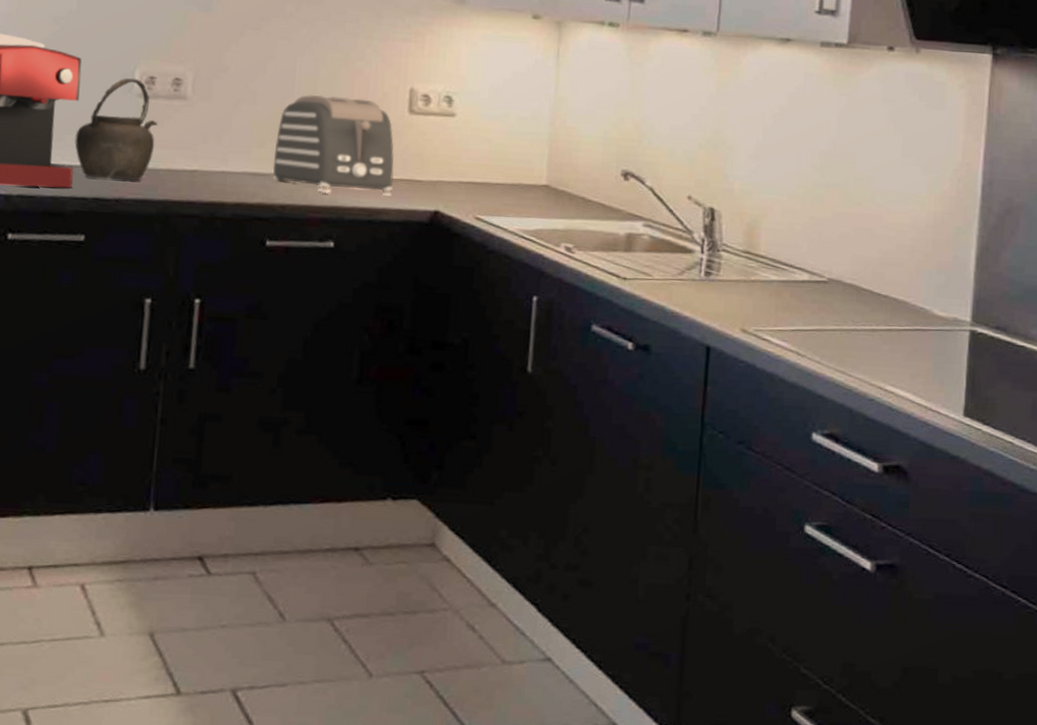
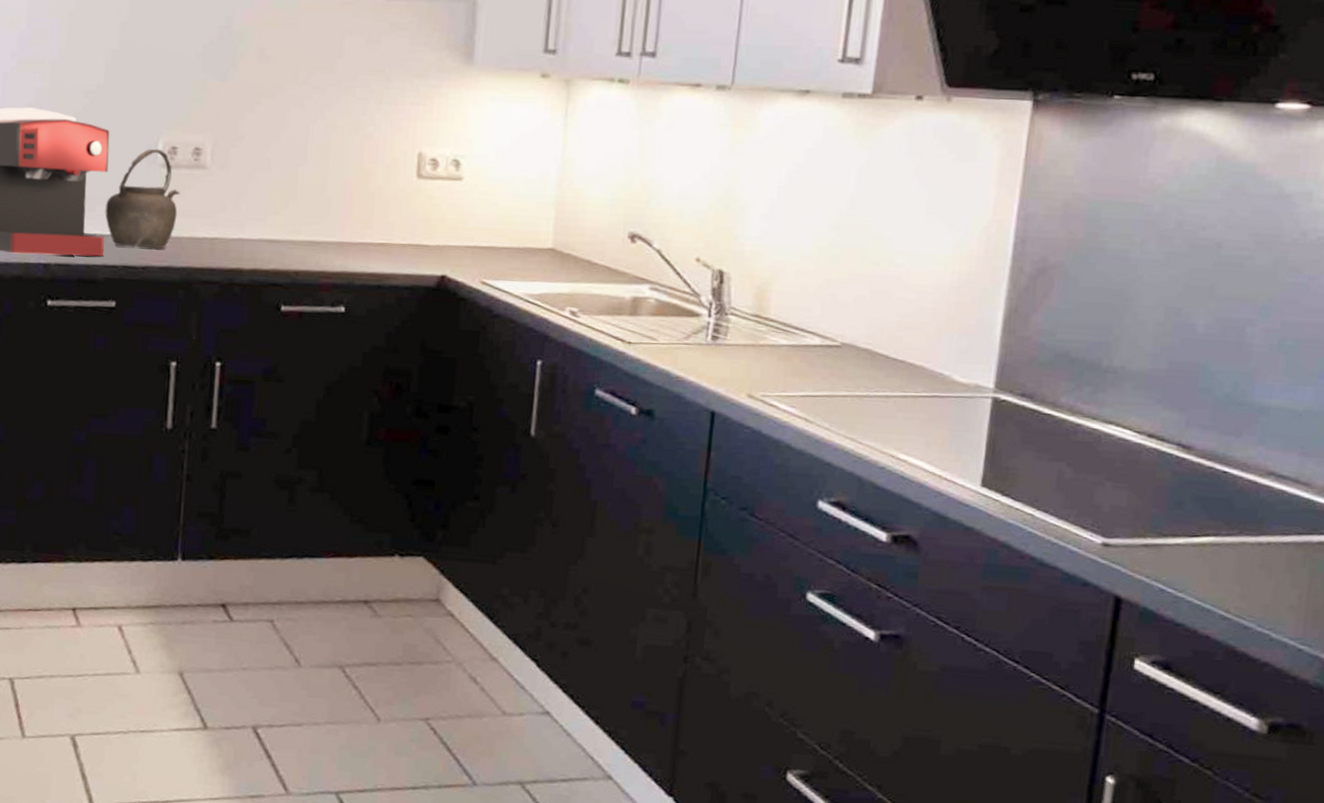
toaster: present [272,94,394,197] -> none [286,161,403,262]

